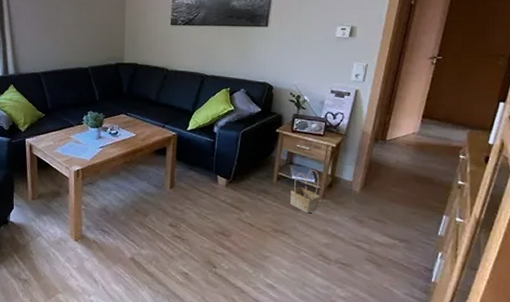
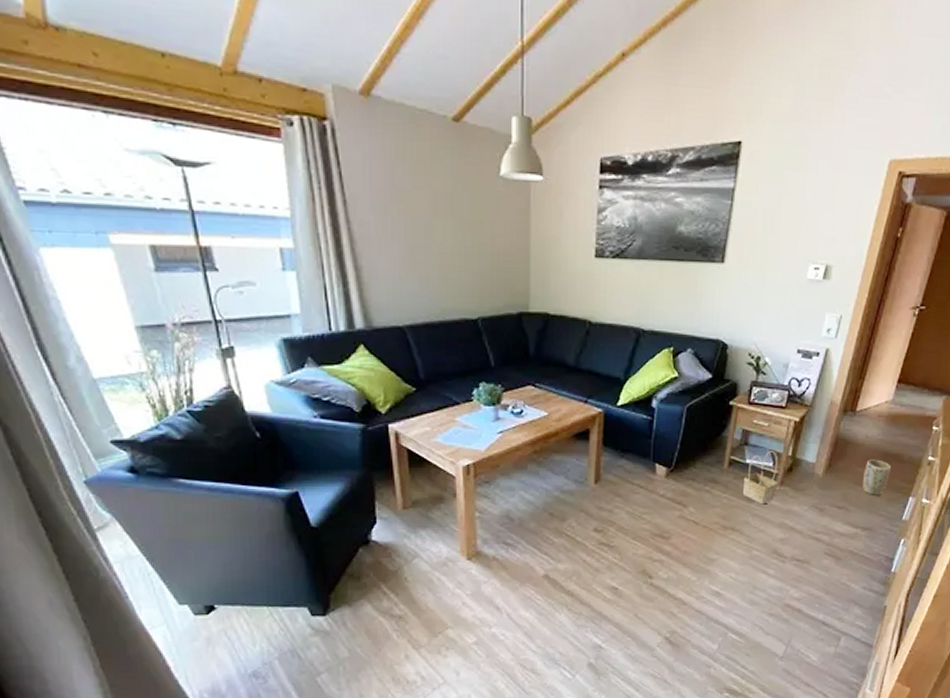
plant pot: none [396,181,422,212] -> present [862,459,891,495]

